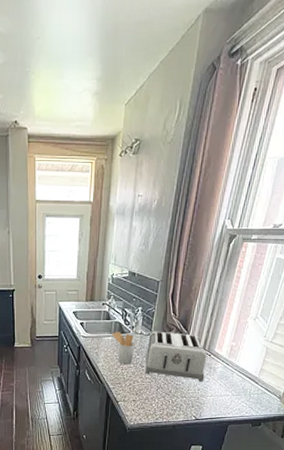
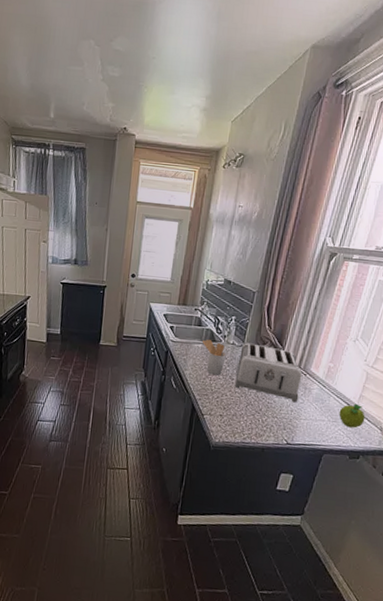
fruit: none [241,377,266,399] -> present [339,403,365,428]

